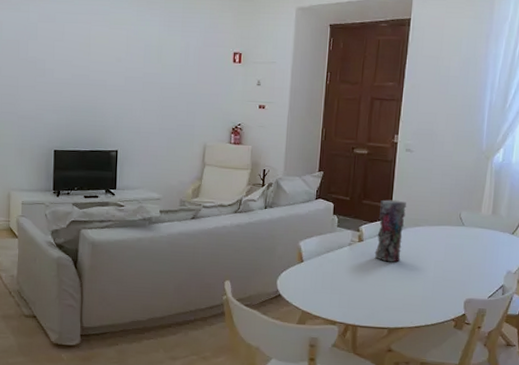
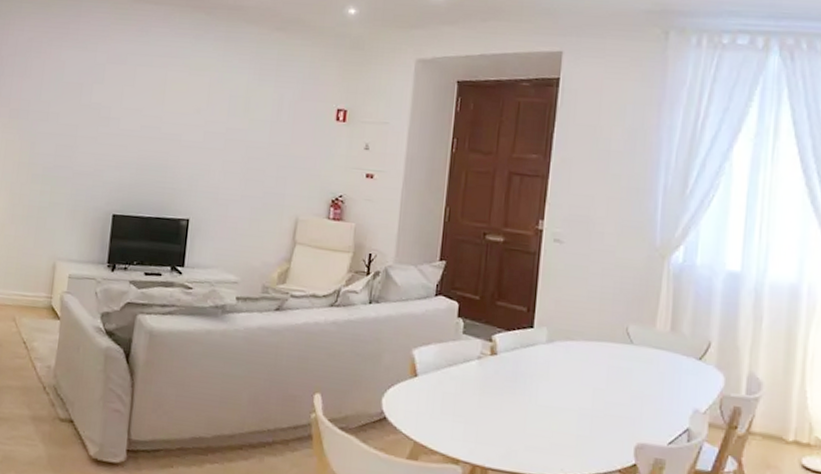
vase: present [374,200,407,262] -> none [512,302,556,386]

